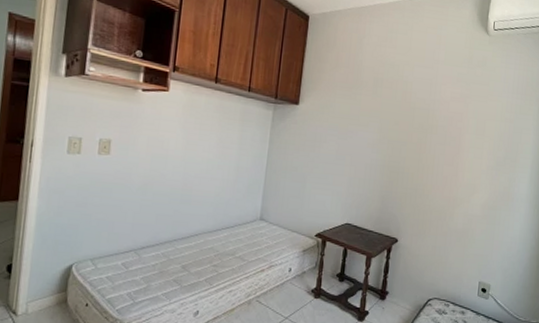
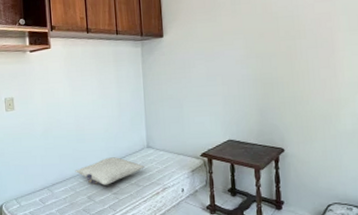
pillow: none [172,225,253,256] -> present [75,157,144,185]

